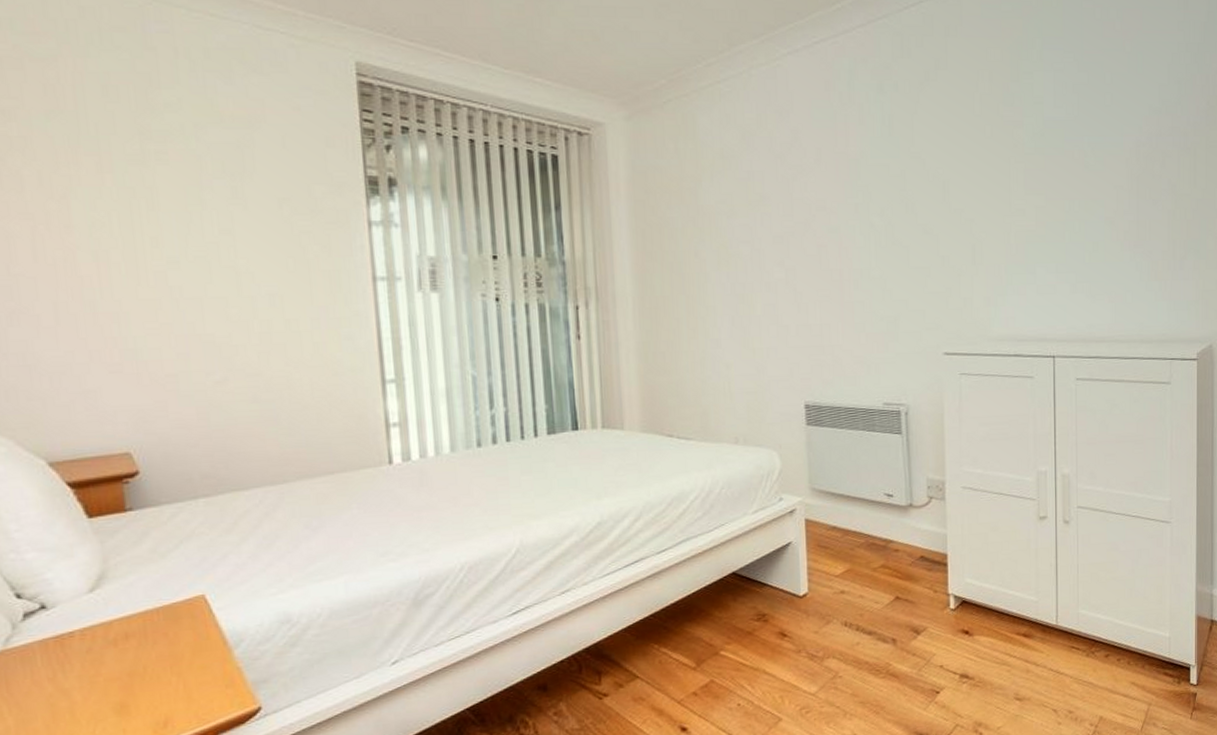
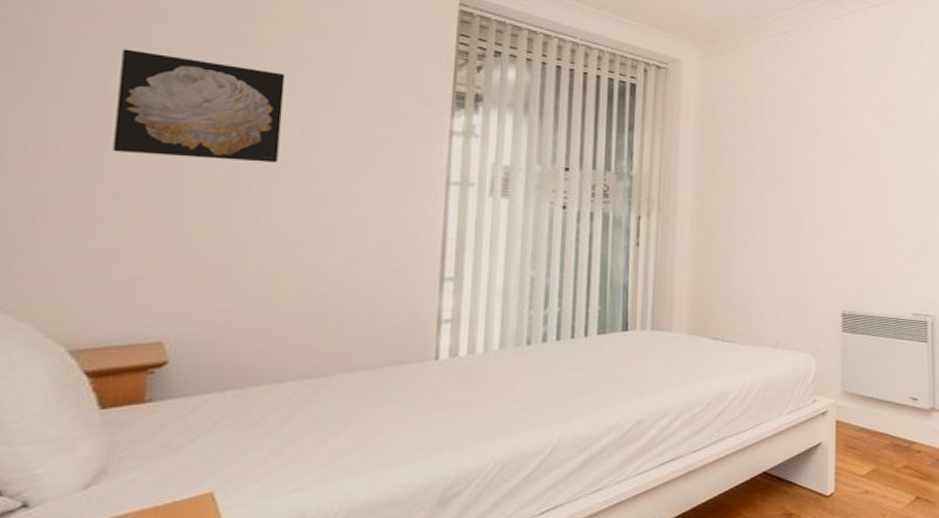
wall art: none [30,150,203,265] -> present [112,49,285,163]

